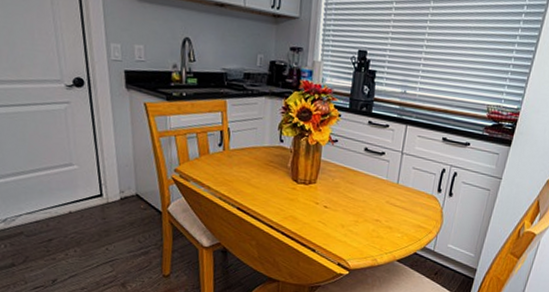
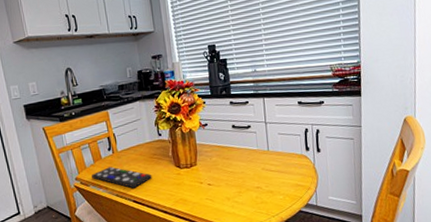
remote control: none [194,164,264,194] -> present [92,166,152,189]

